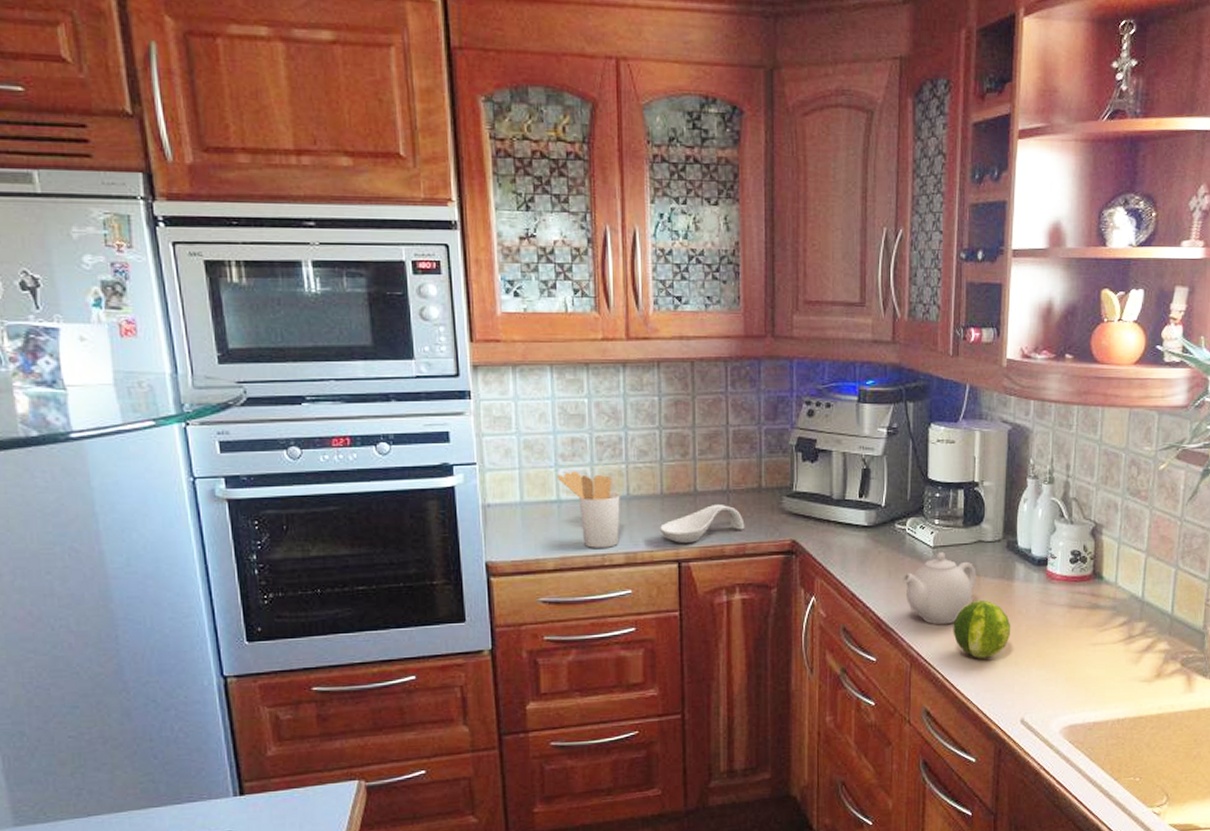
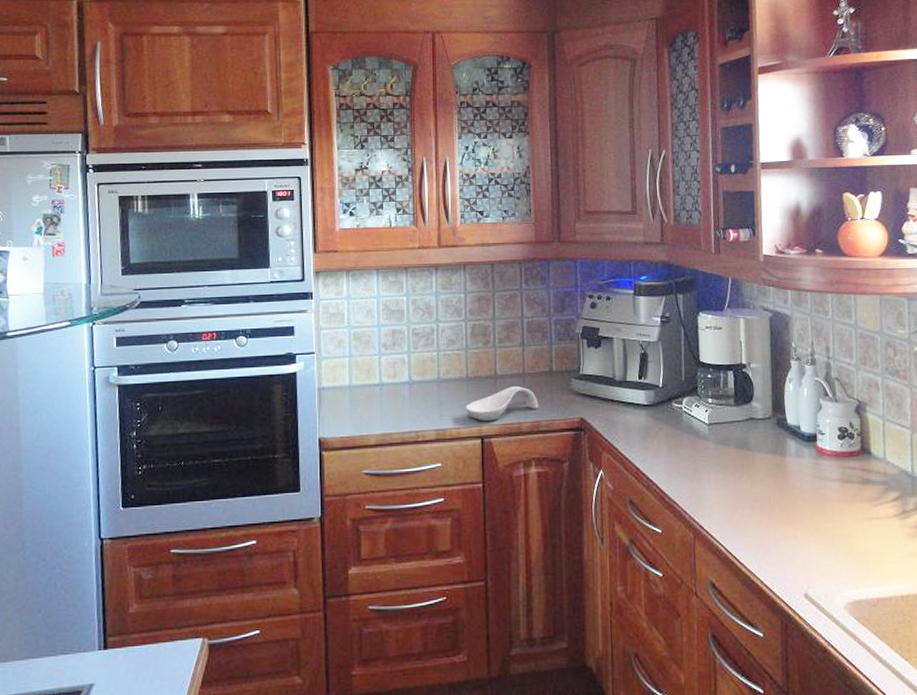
utensil holder: present [556,471,620,548] -> none [379,358,432,426]
teapot: present [902,552,977,625] -> none [682,429,751,499]
fruit: present [953,600,1011,658] -> none [731,474,788,531]

